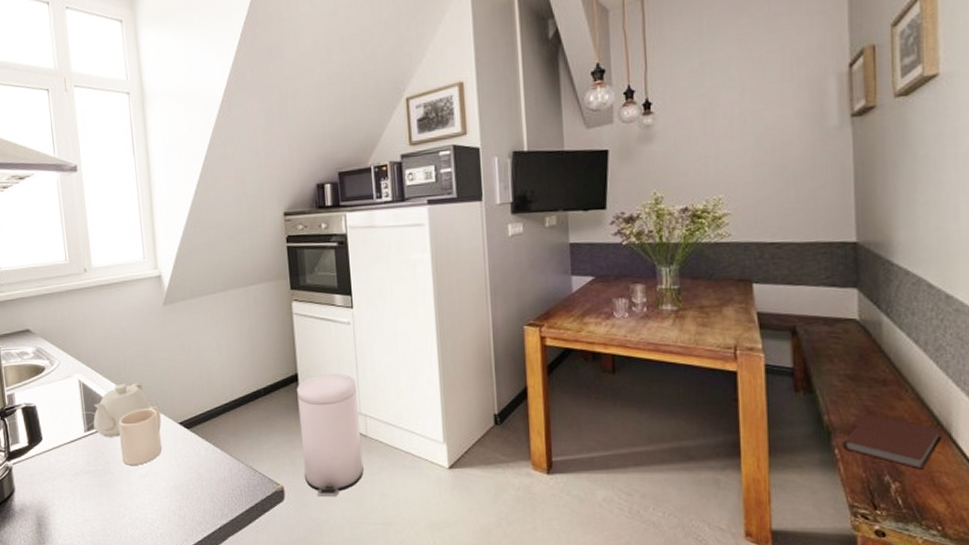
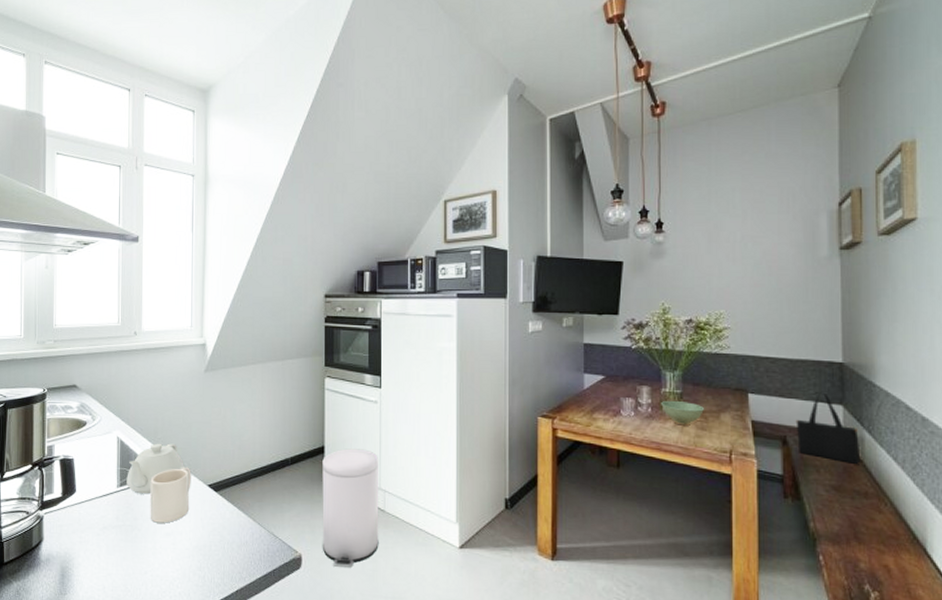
bowl: none [657,297,704,323] -> present [661,400,704,426]
tote bag: none [806,276,879,350] -> present [796,392,861,464]
book: present [843,414,942,470] -> none [827,524,917,581]

